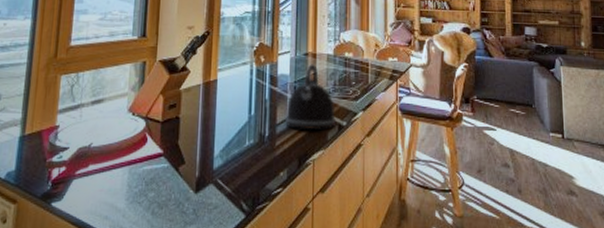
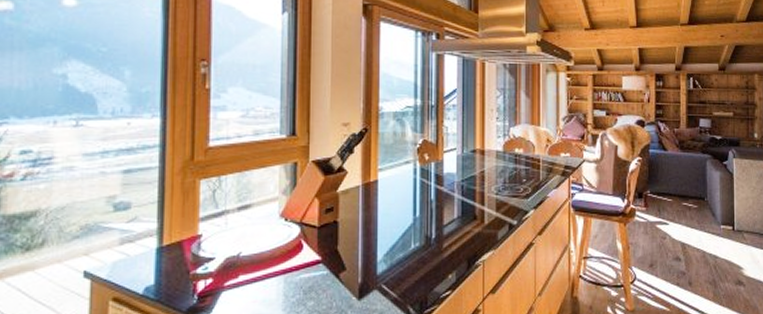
kettle: present [285,64,336,131] -> none [453,161,506,231]

